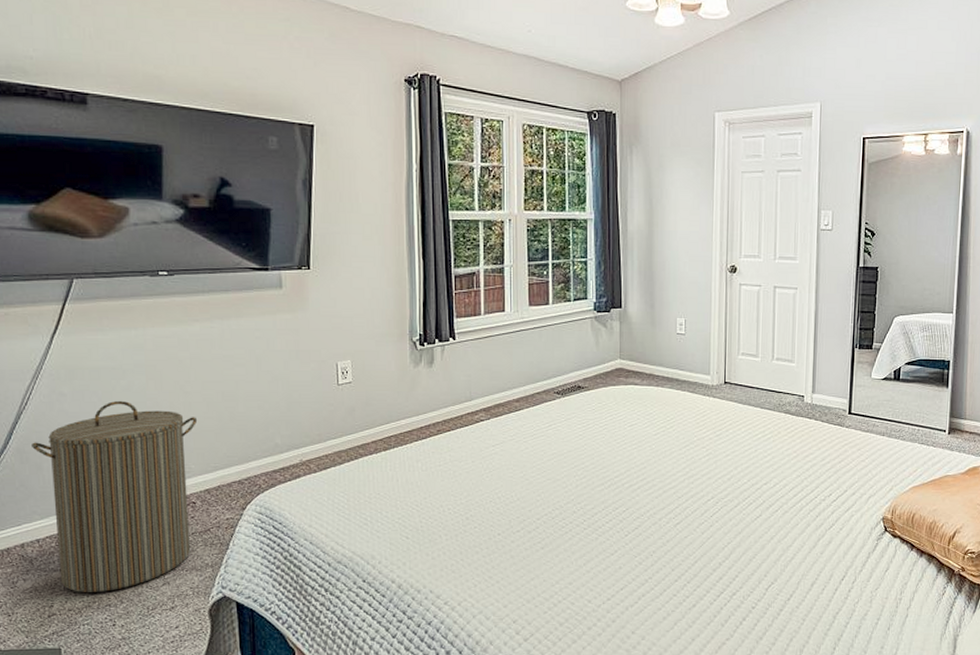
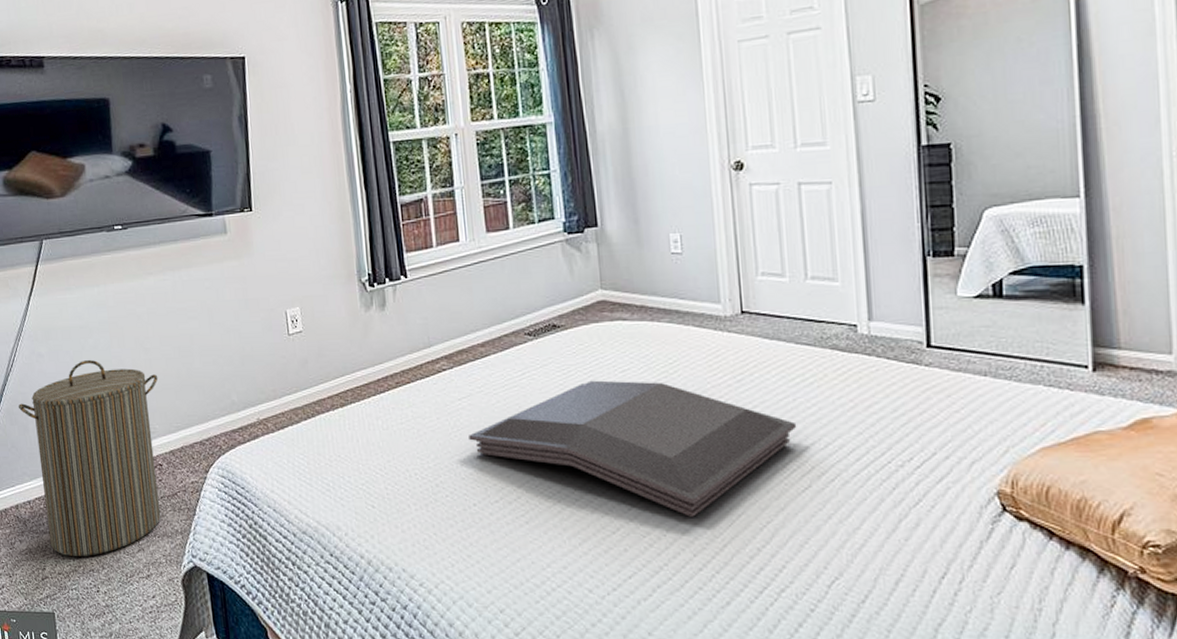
serving tray: none [499,432,756,540] -> present [469,380,797,517]

